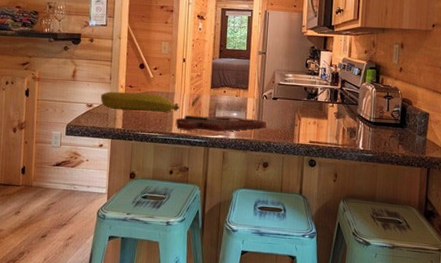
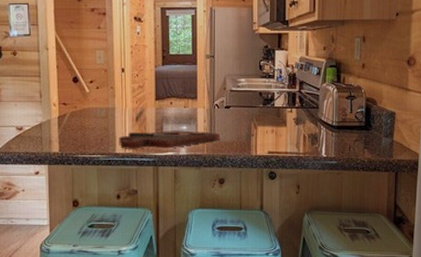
banana: present [100,91,180,112] -> none [31,110,122,132]

